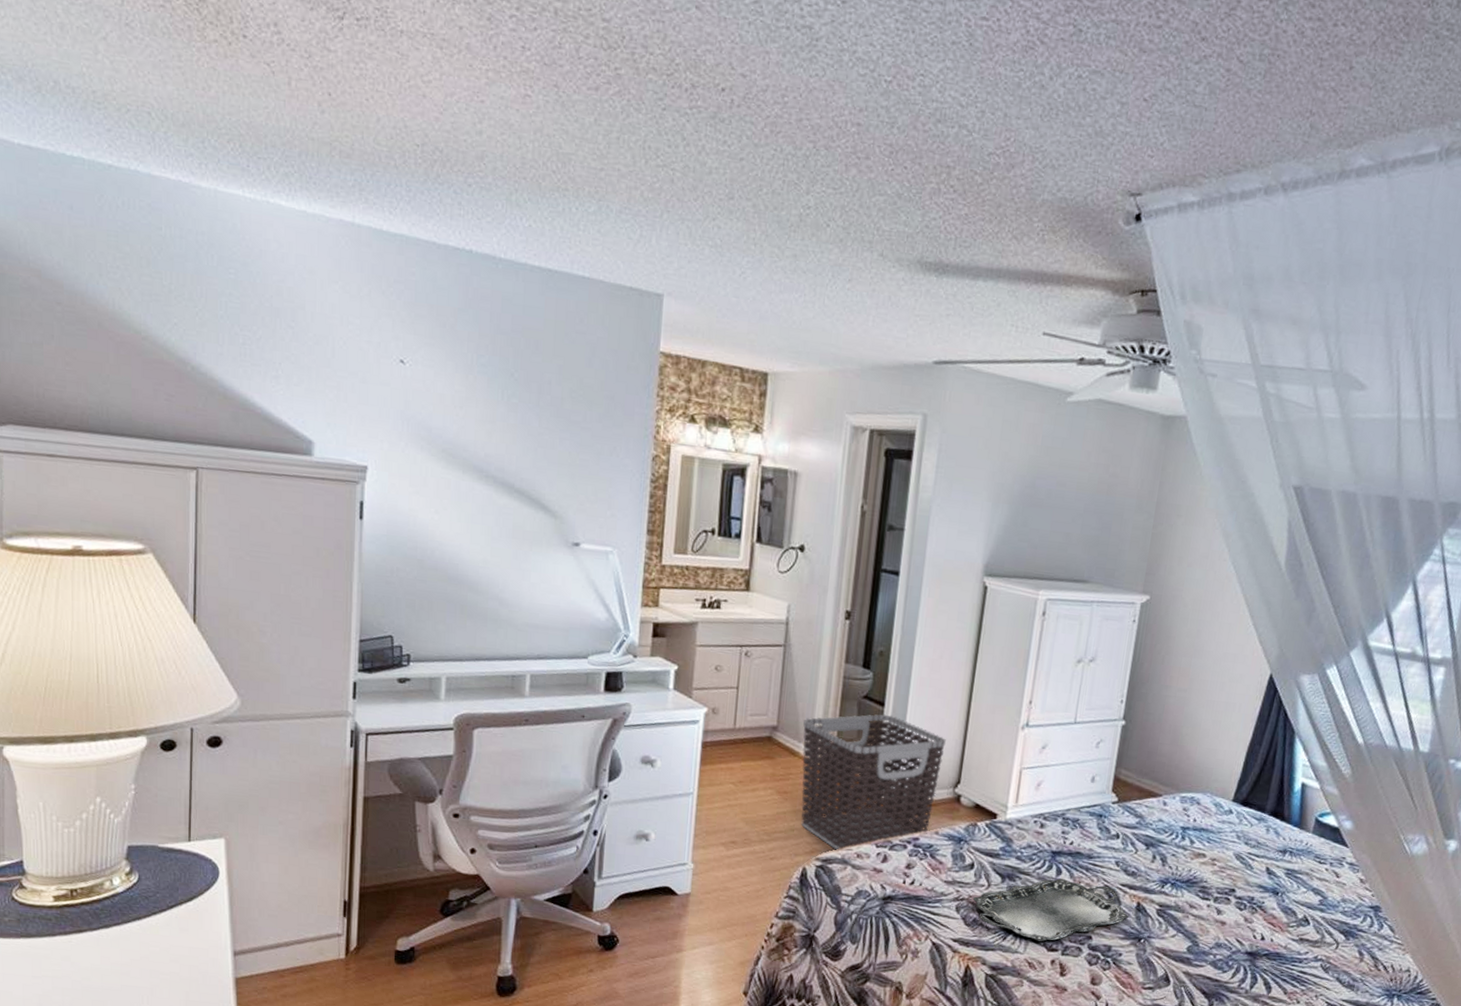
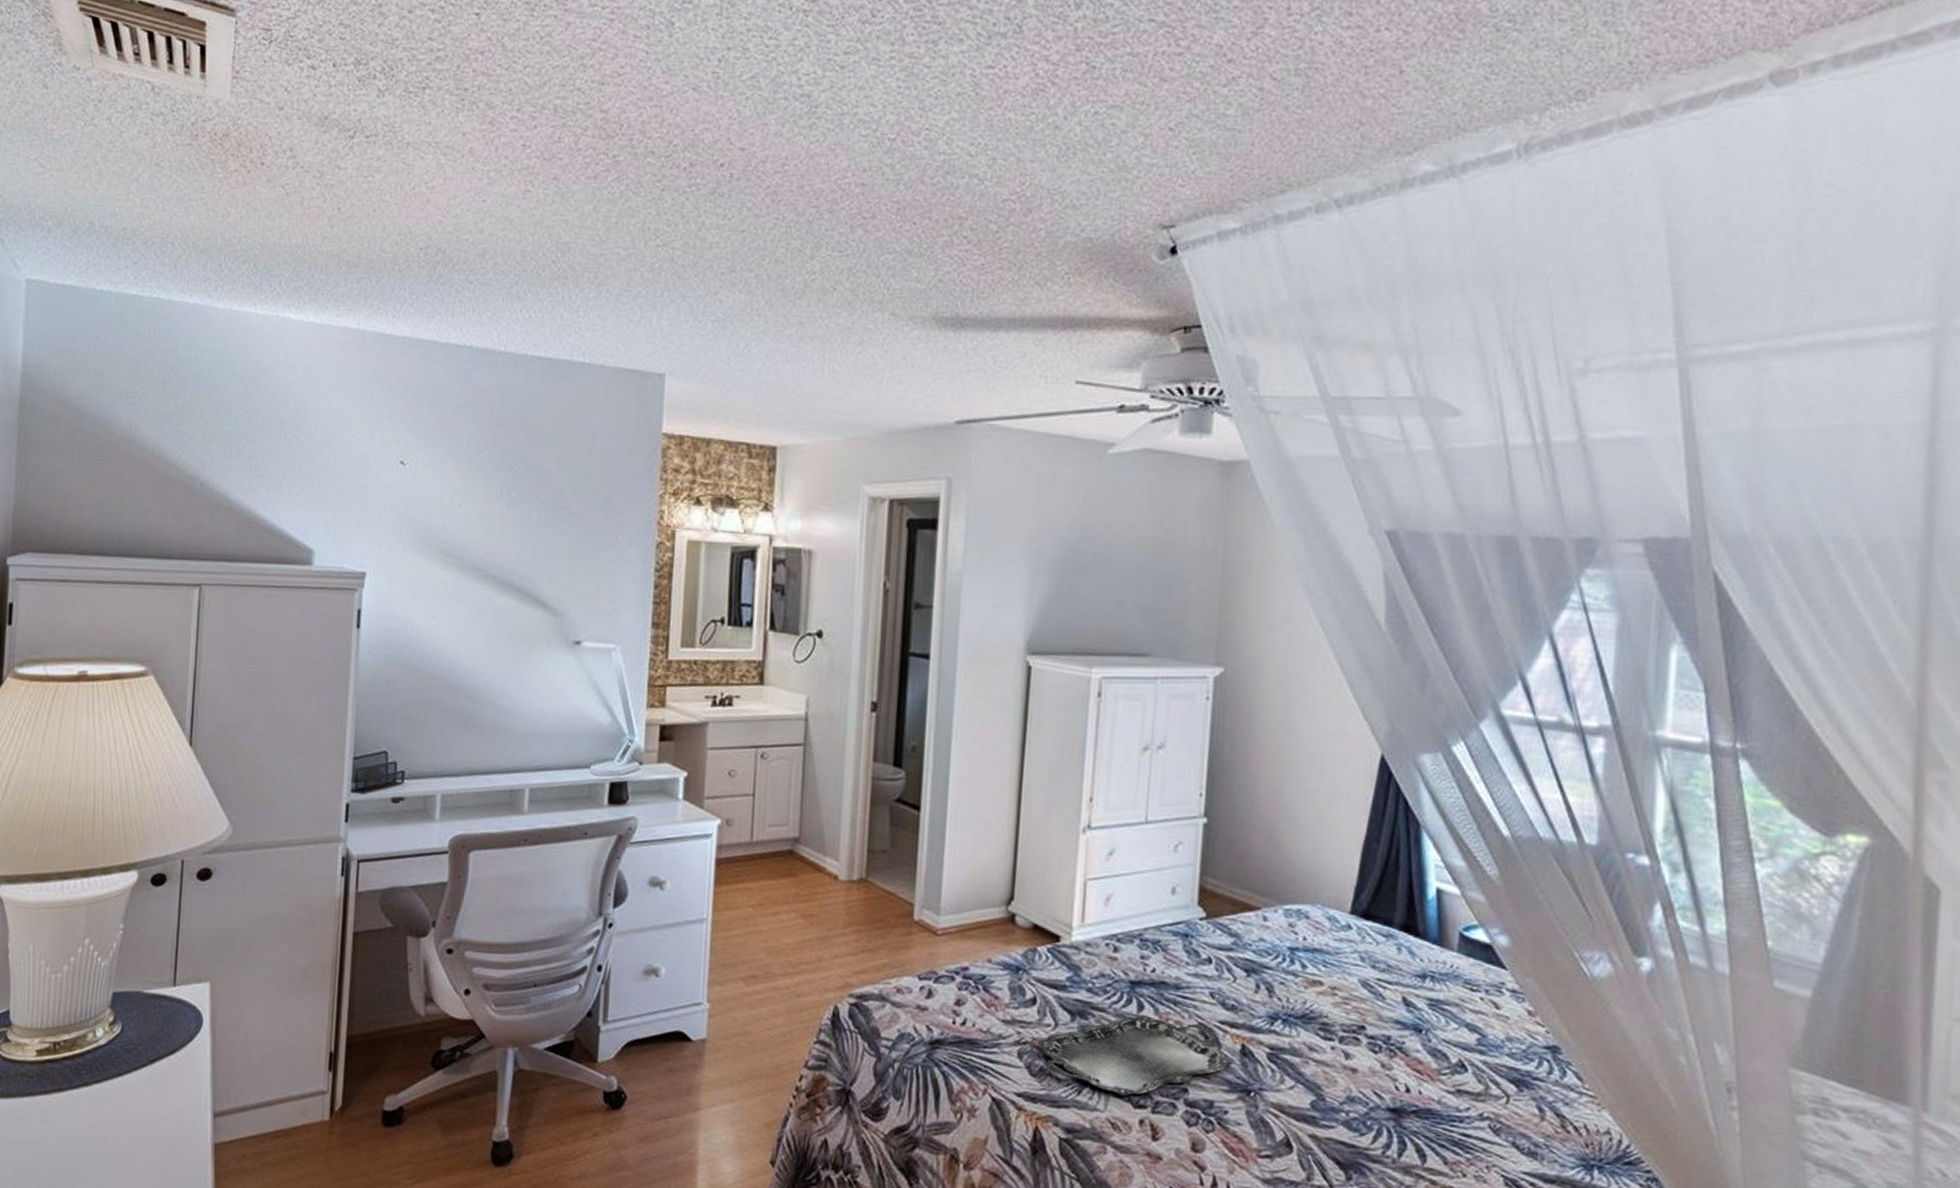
clothes hamper: present [801,714,946,852] -> none [829,819,994,986]

